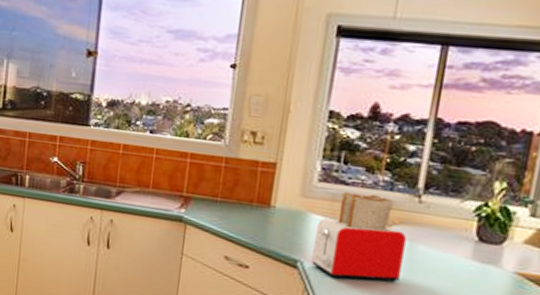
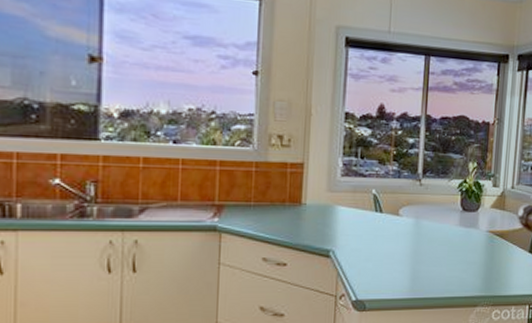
toaster: present [312,192,406,282] -> none [342,182,413,260]

